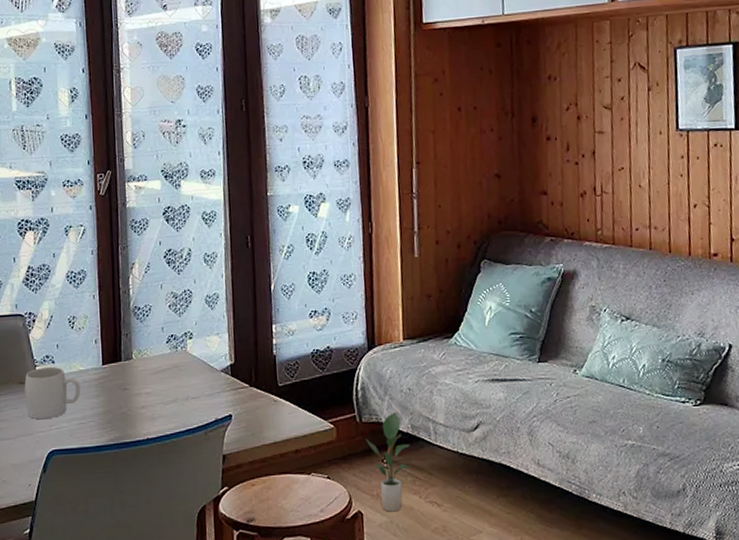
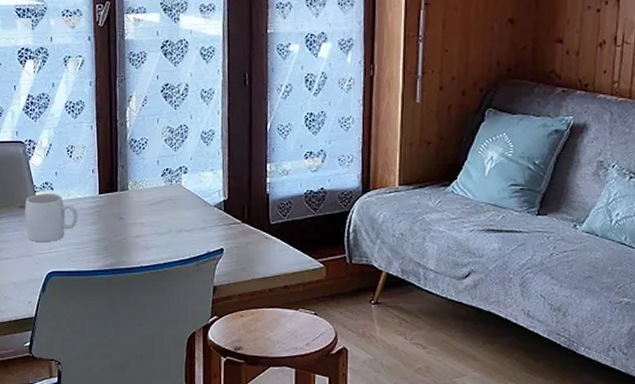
potted plant: present [365,412,410,512] -> none [354,256,399,351]

